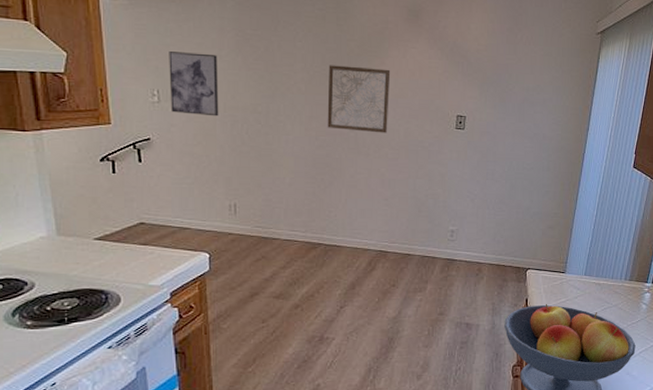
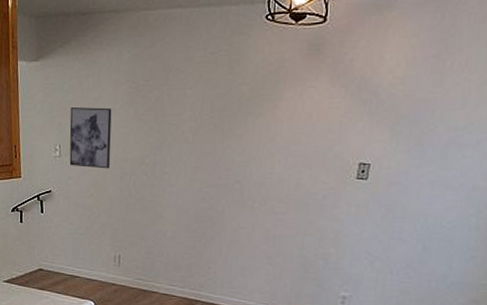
wall art: present [327,65,391,133] -> none [212,112,284,185]

